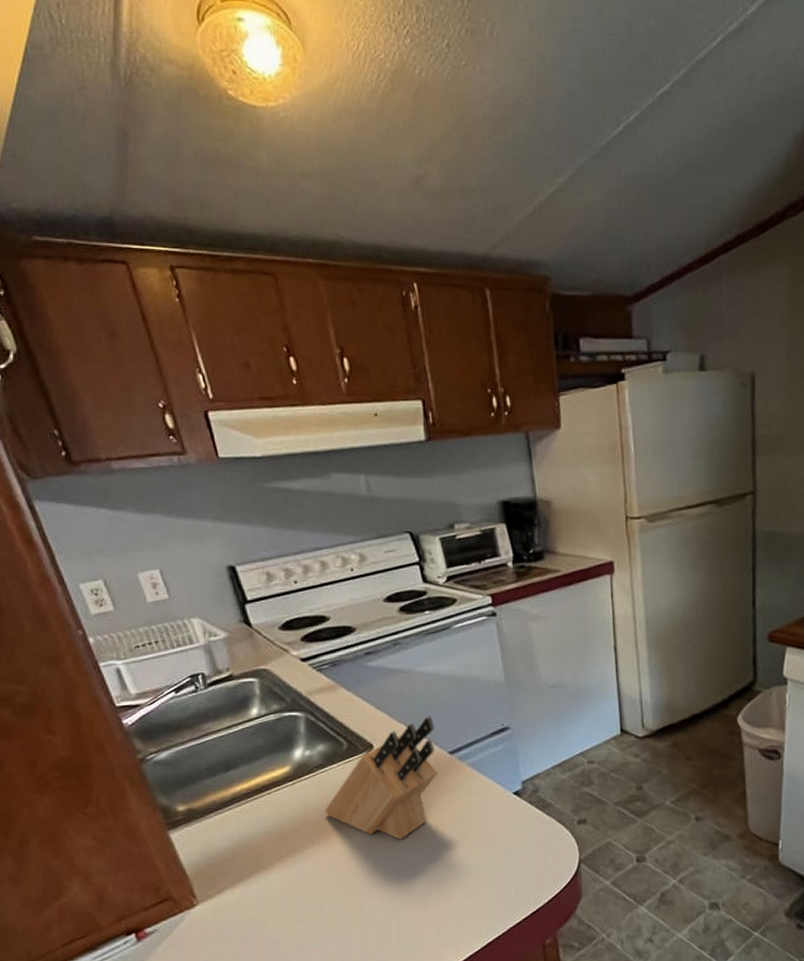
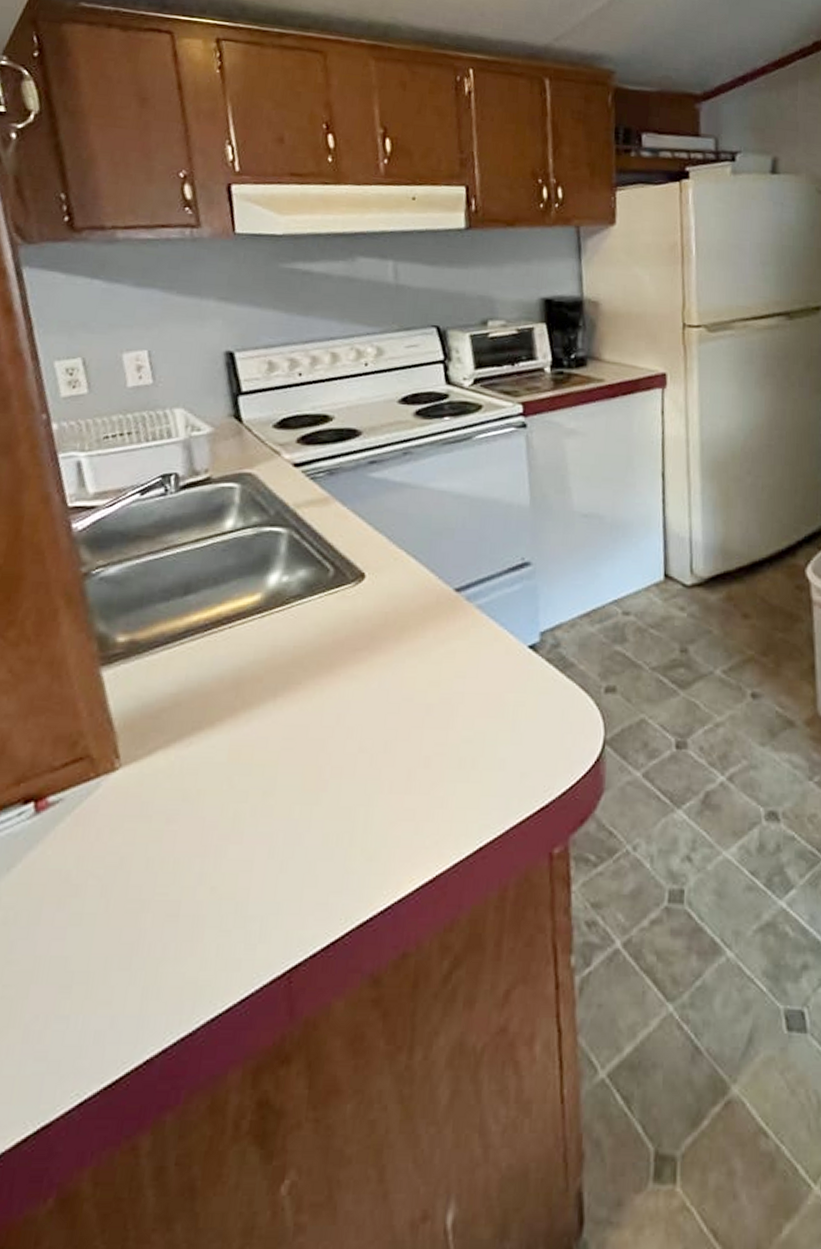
knife block: present [324,716,438,840] -> none [295,542,441,698]

